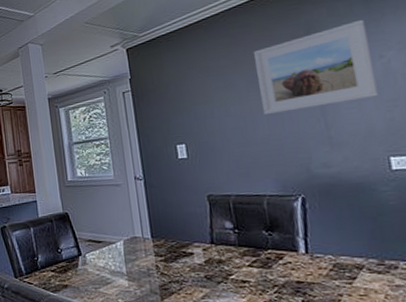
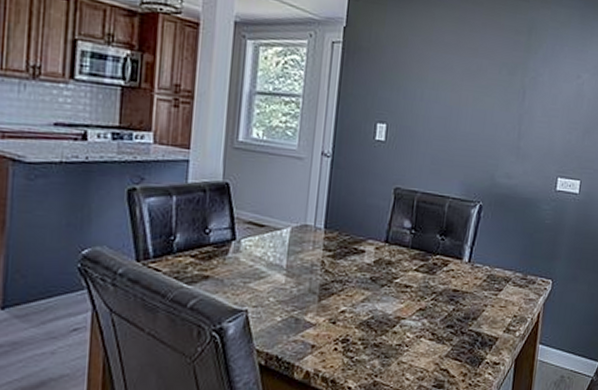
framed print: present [254,19,379,115] -> none [470,33,576,116]

